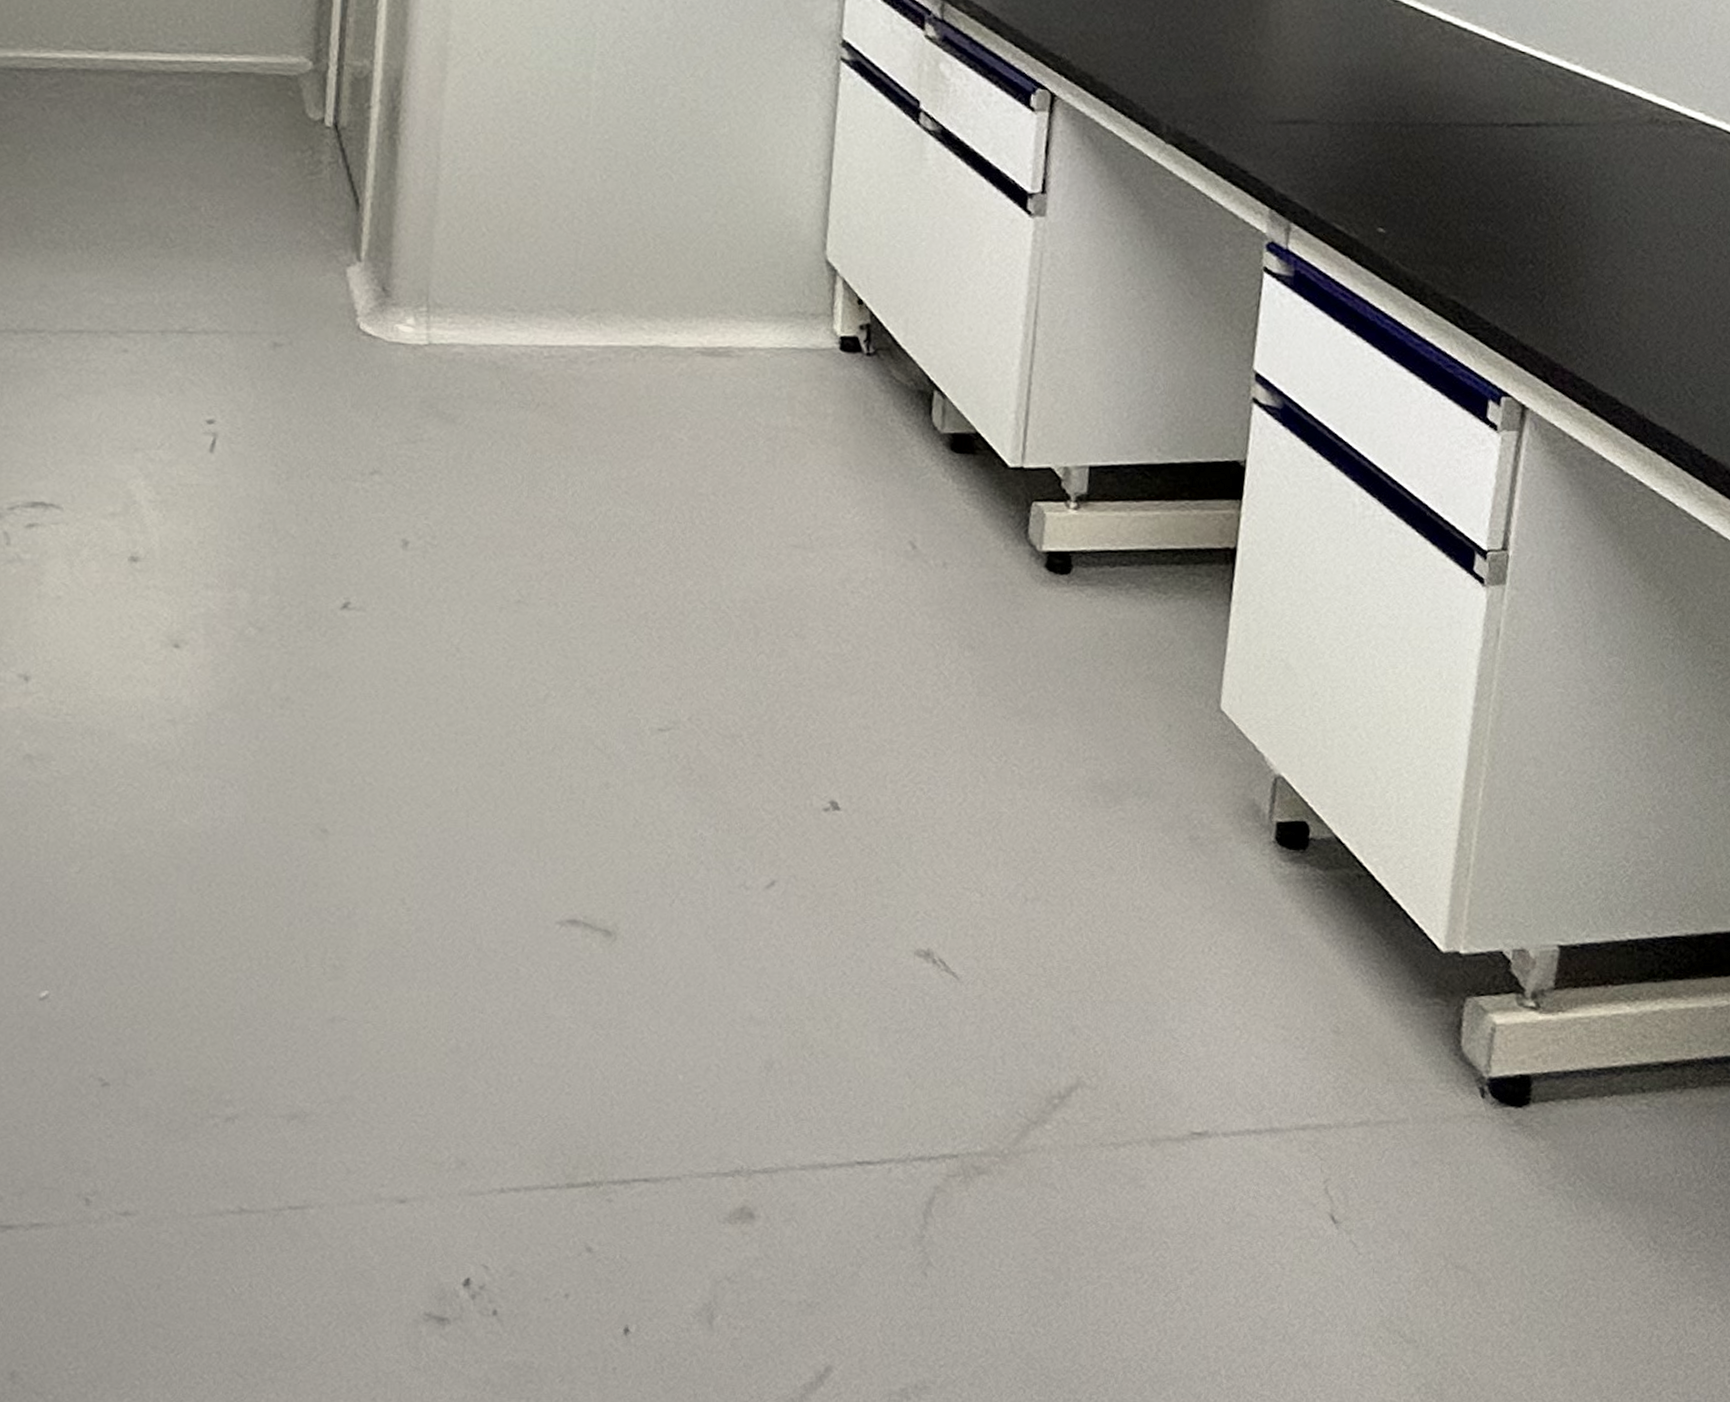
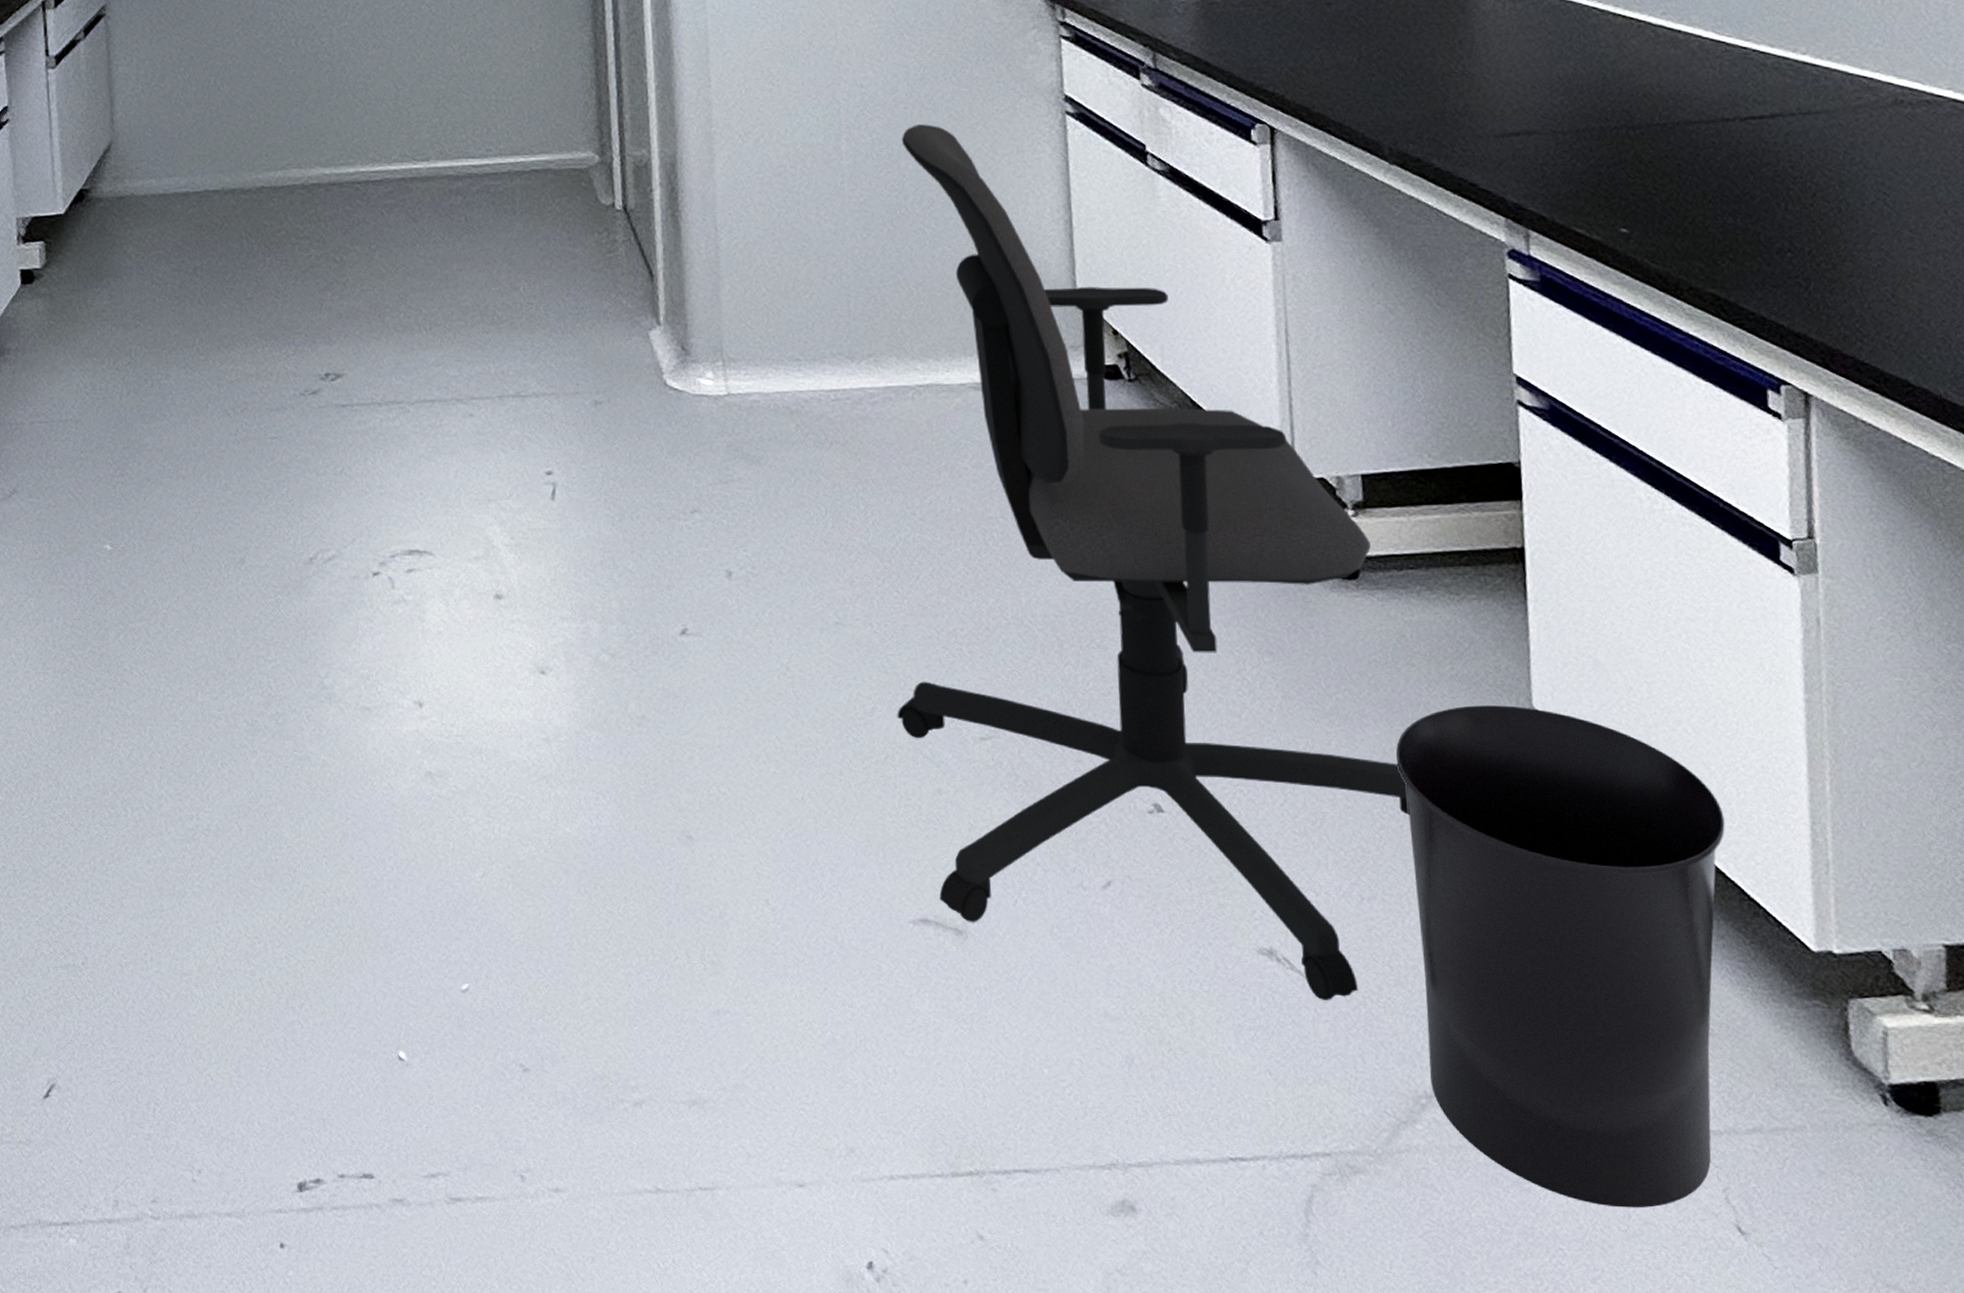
office chair: none [571,58,1088,1002] -> present [897,124,1410,1000]
waste bin: none [1066,706,1382,1201] -> present [1395,705,1725,1208]

